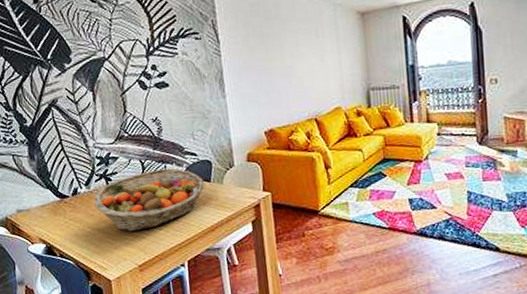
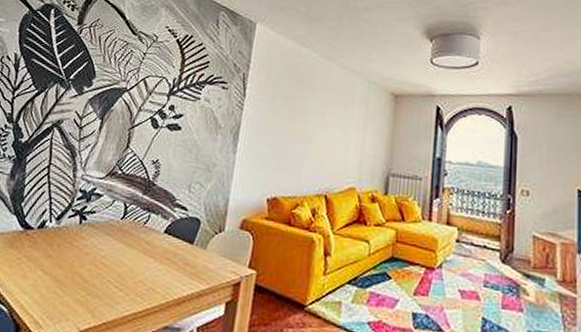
fruit basket: present [93,168,205,232] -> none [57,217,187,287]

